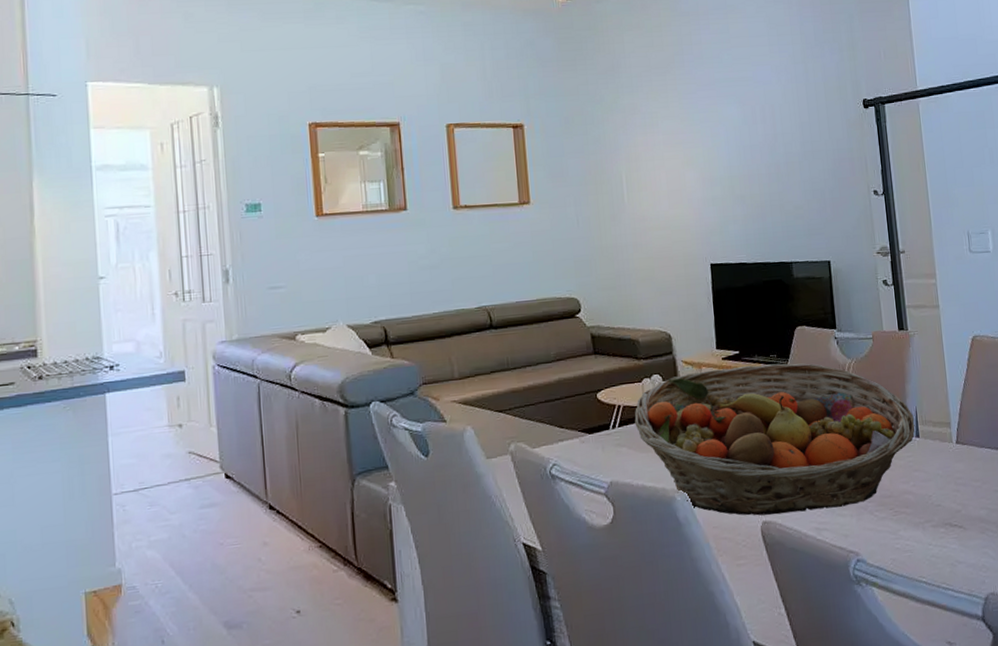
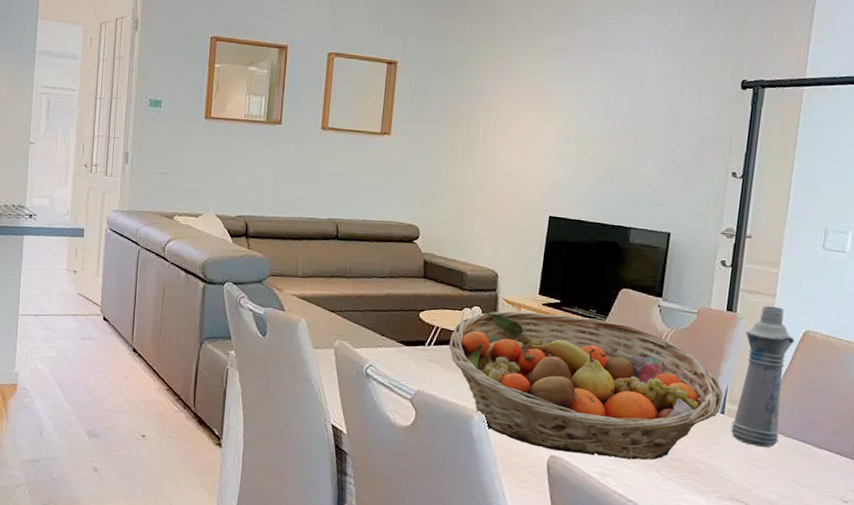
bottle: none [920,317,974,464] -> present [731,306,795,448]

